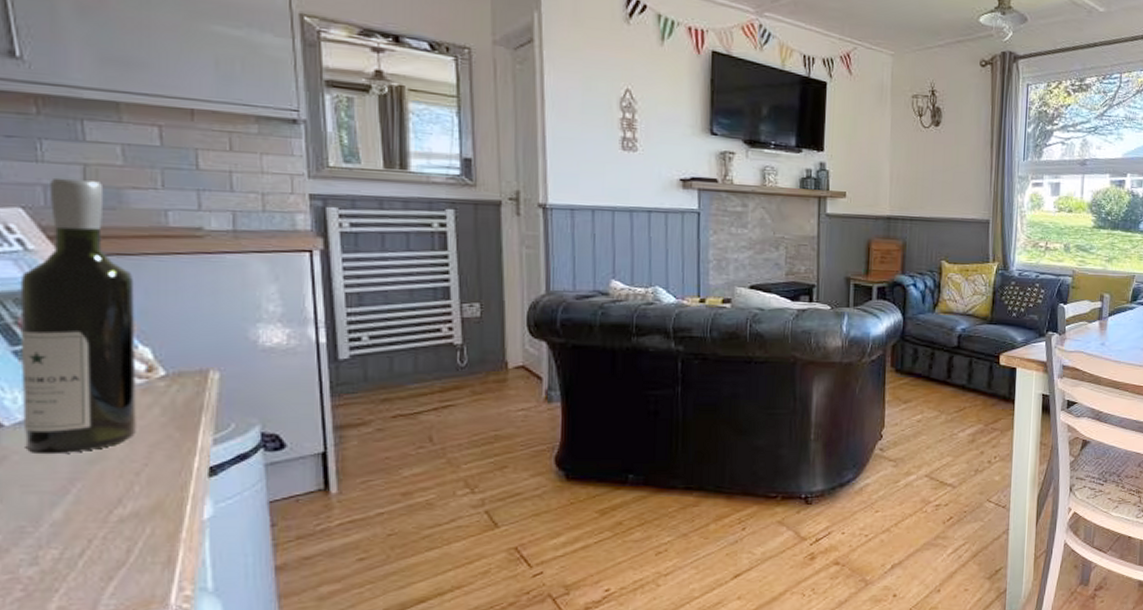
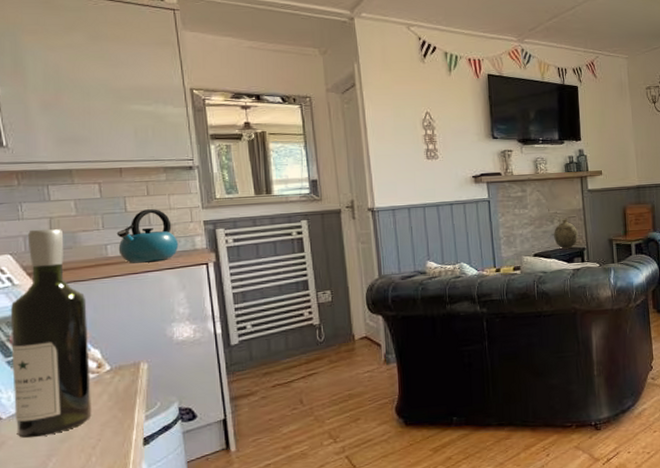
kettle: none [182,169,272,241] -> present [116,209,179,264]
decorative vase: none [777,246,808,284] -> present [554,219,578,249]

